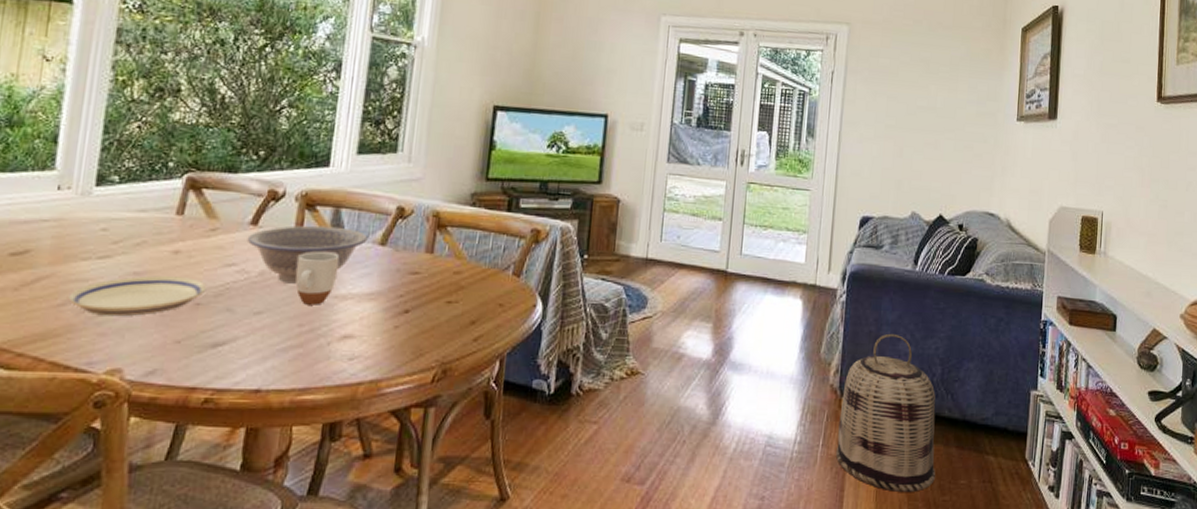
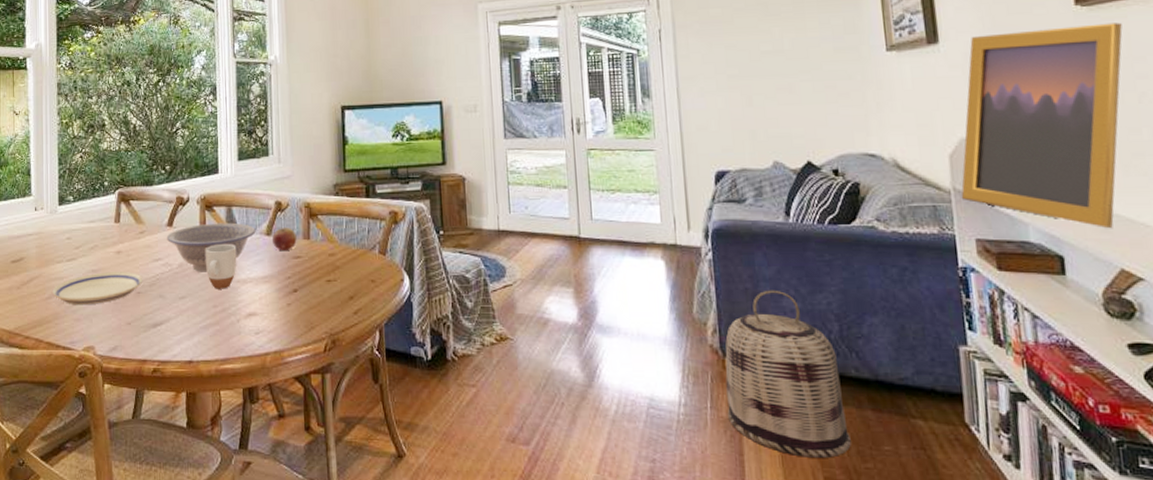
fruit: none [386,238,418,264] -> present [271,228,297,250]
picture frame: none [1052,117,1185,294] -> present [961,22,1123,229]

